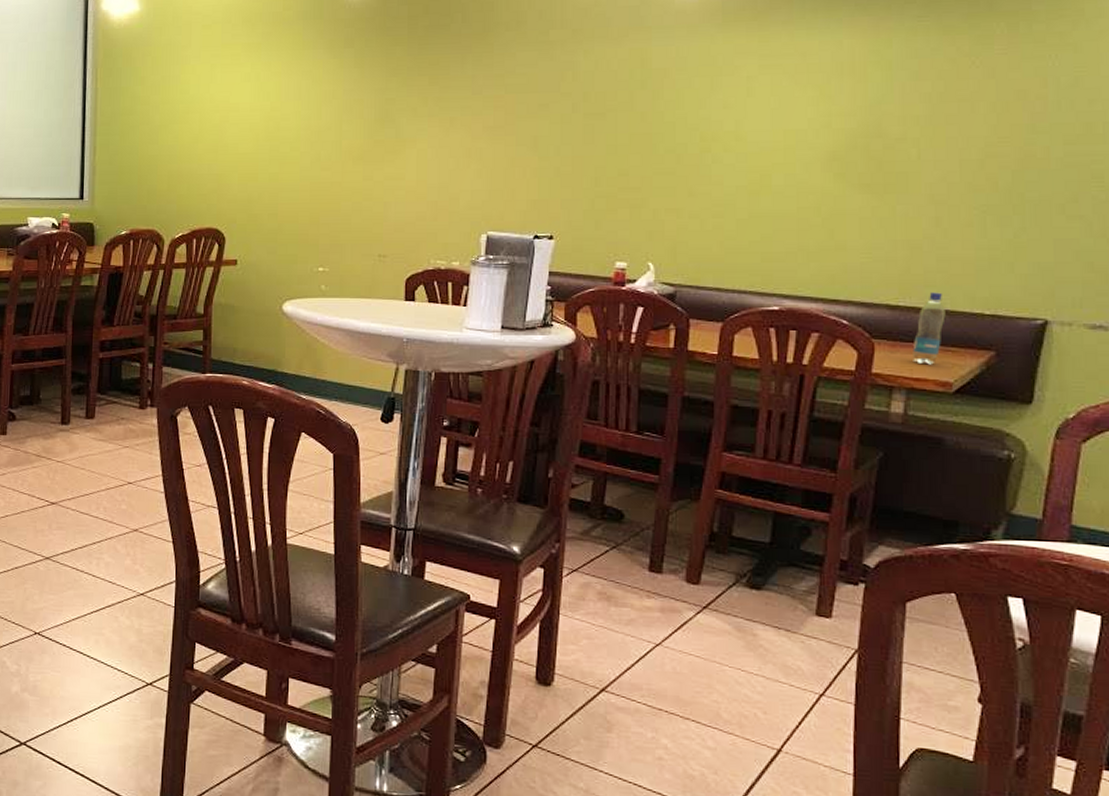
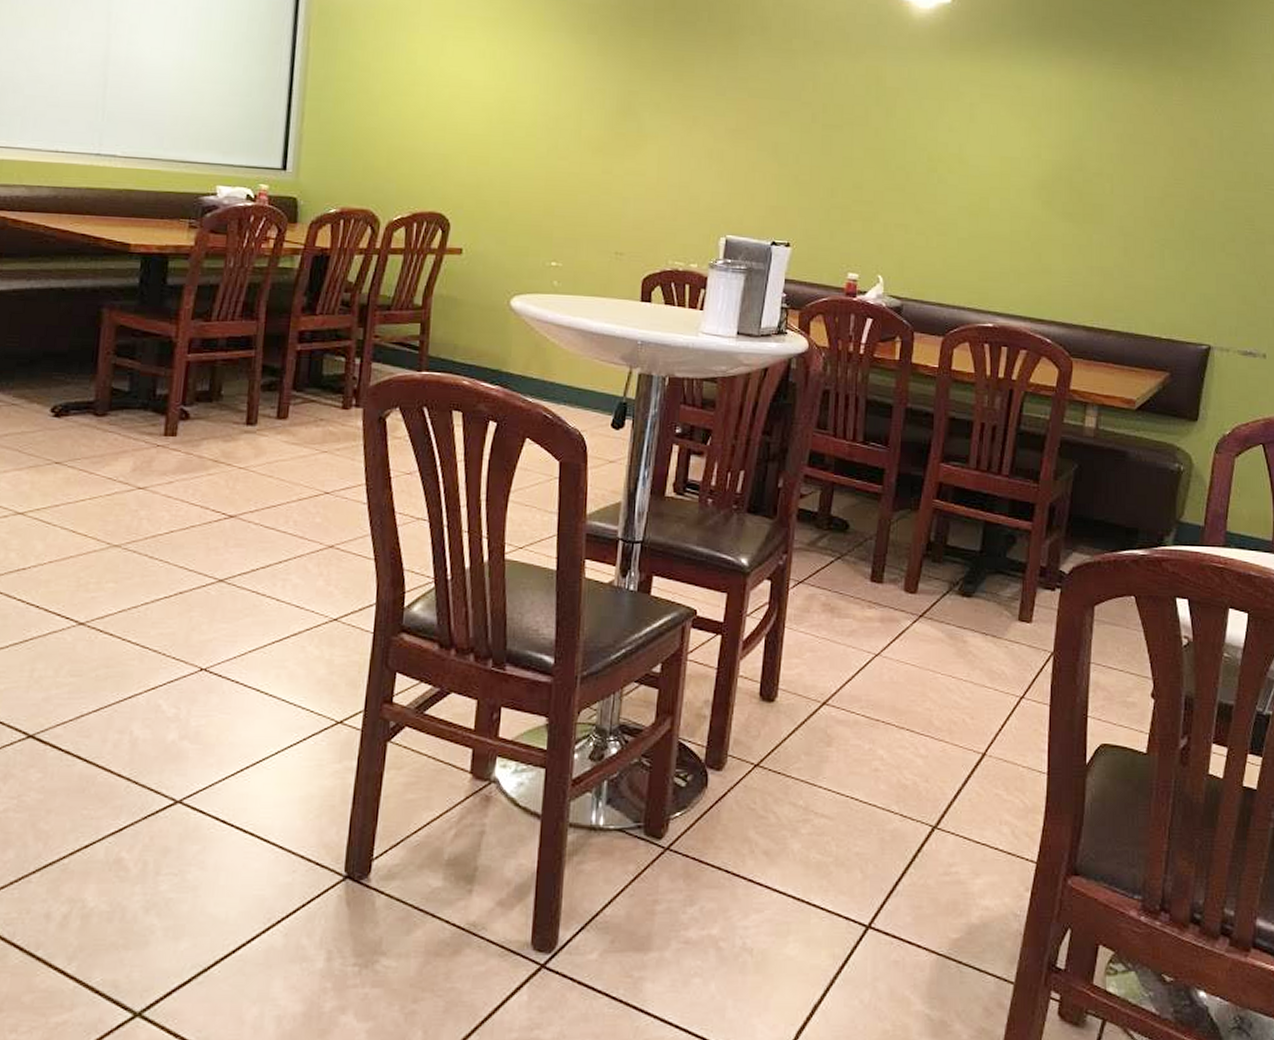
bottle: present [912,292,946,365] -> none [1104,316,1131,383]

